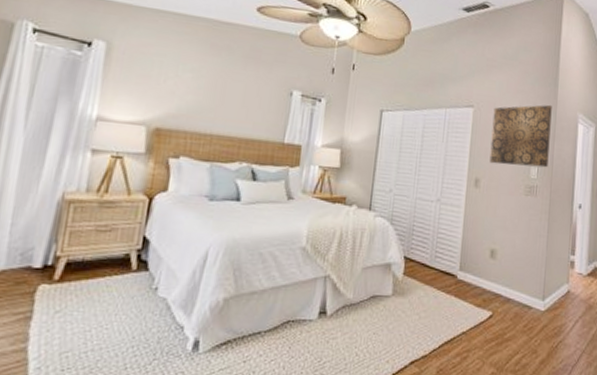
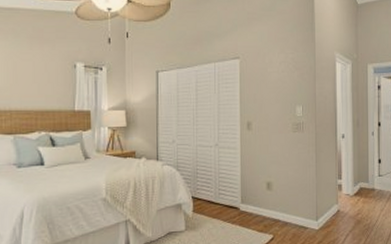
wall art: present [489,104,552,168] -> none [258,48,311,107]

